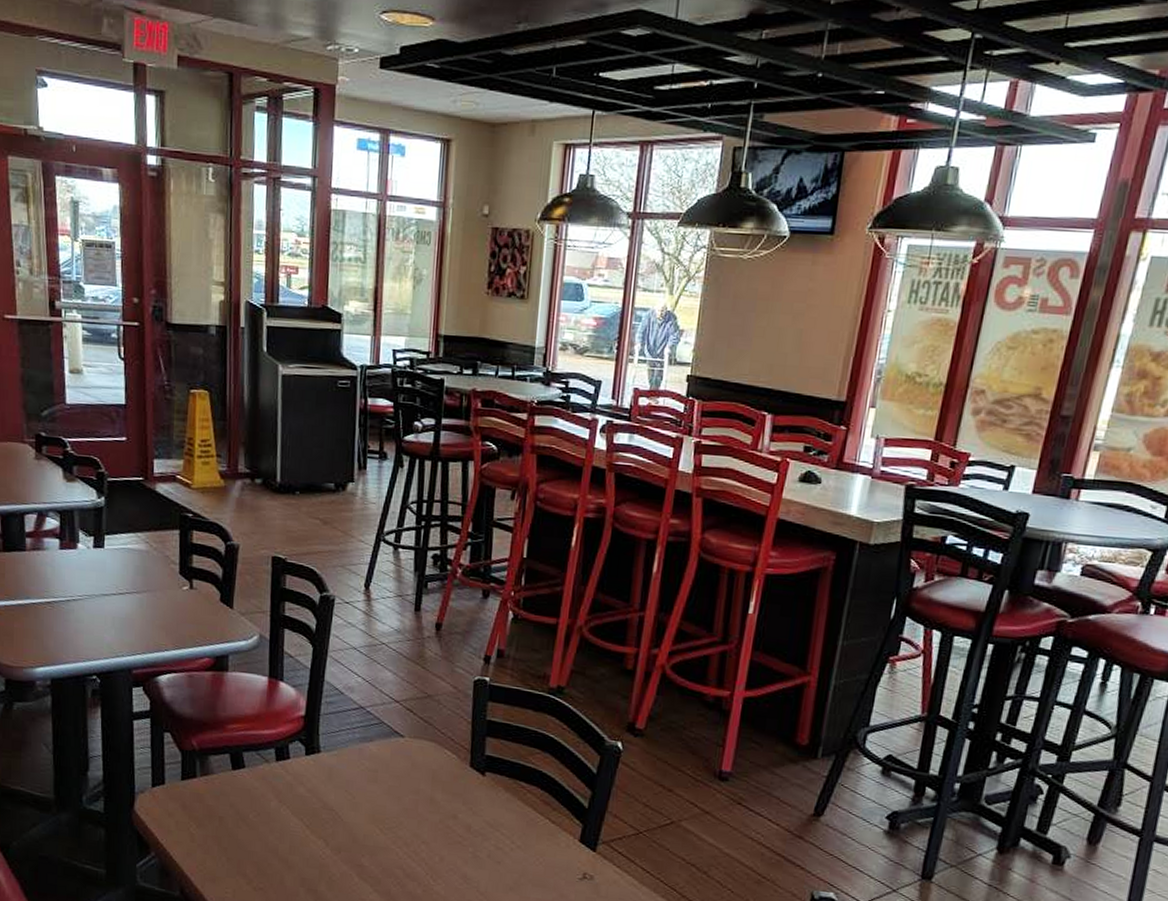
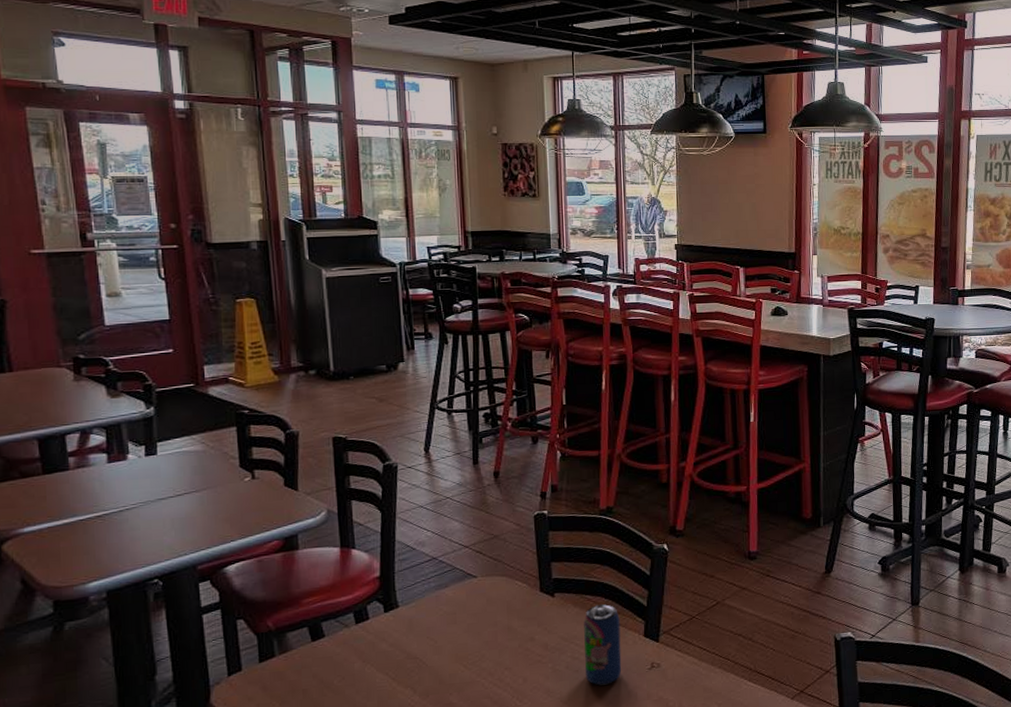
beverage can: none [508,795,555,885] -> present [584,604,622,685]

